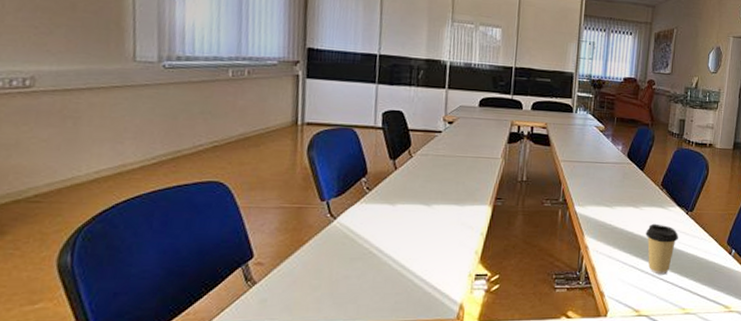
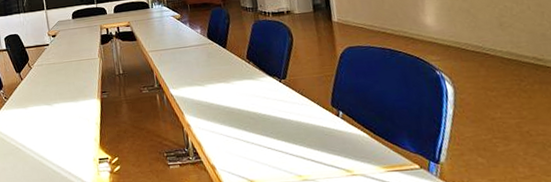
coffee cup: present [645,223,679,275] -> none [242,95,278,144]

